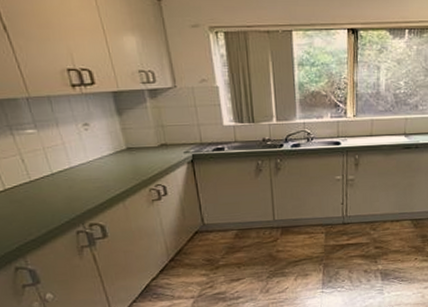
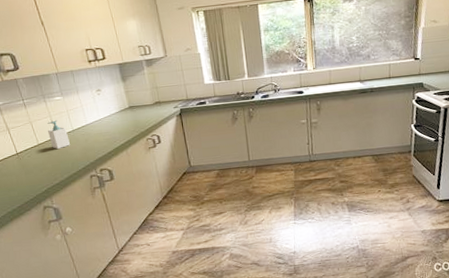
soap bottle: none [16,159,48,198] -> present [47,120,70,150]

